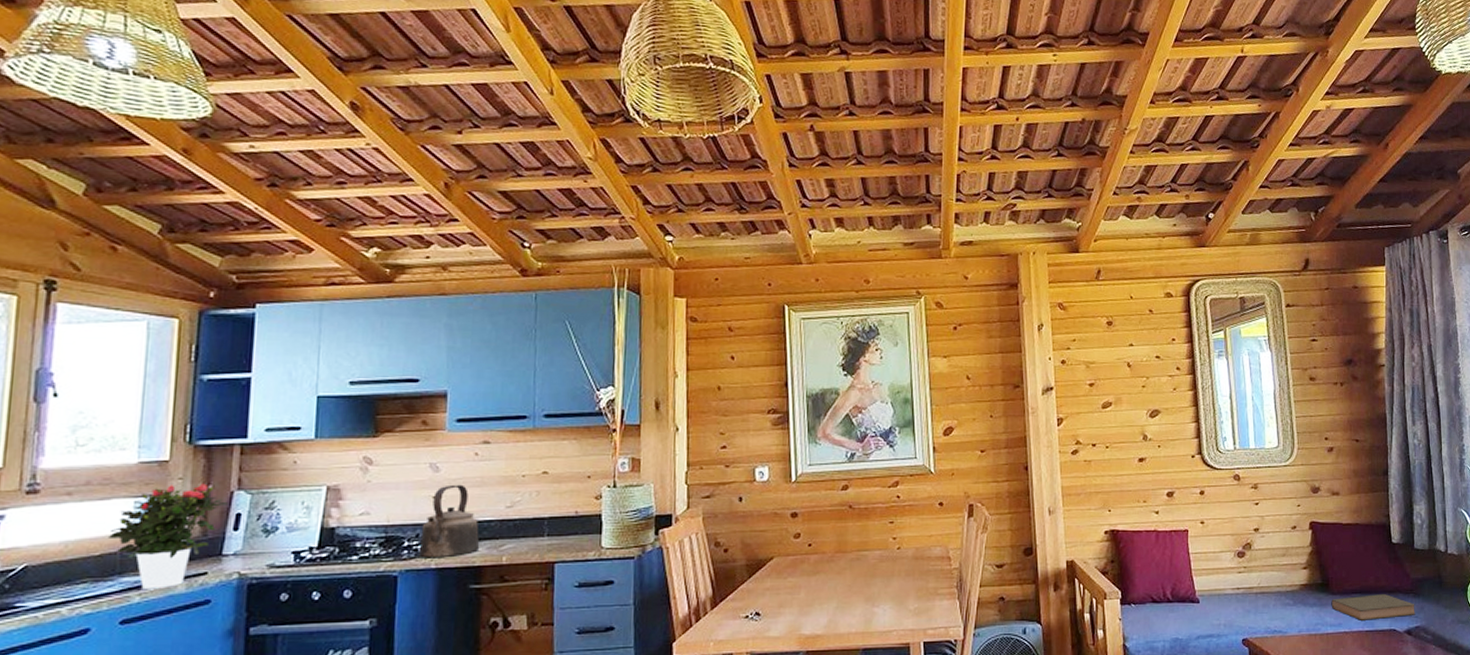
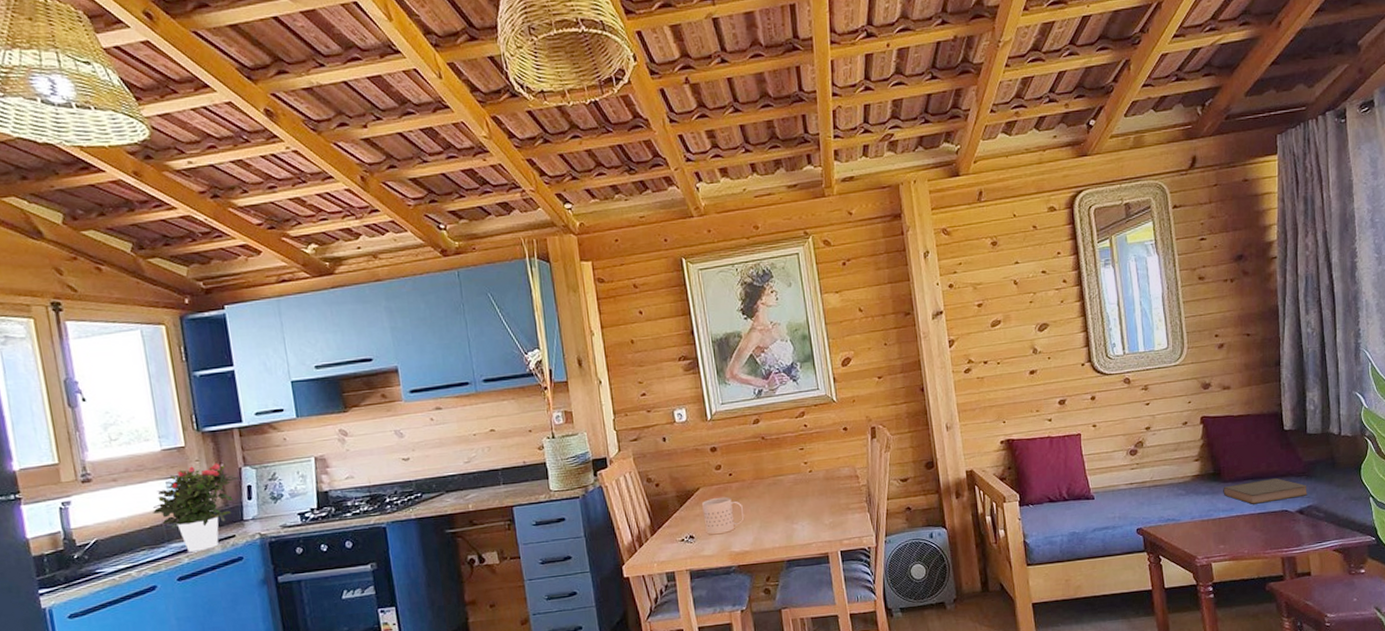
kettle: present [420,484,480,558] -> none [397,446,449,511]
mug: none [773,569,821,613] -> present [701,497,745,535]

